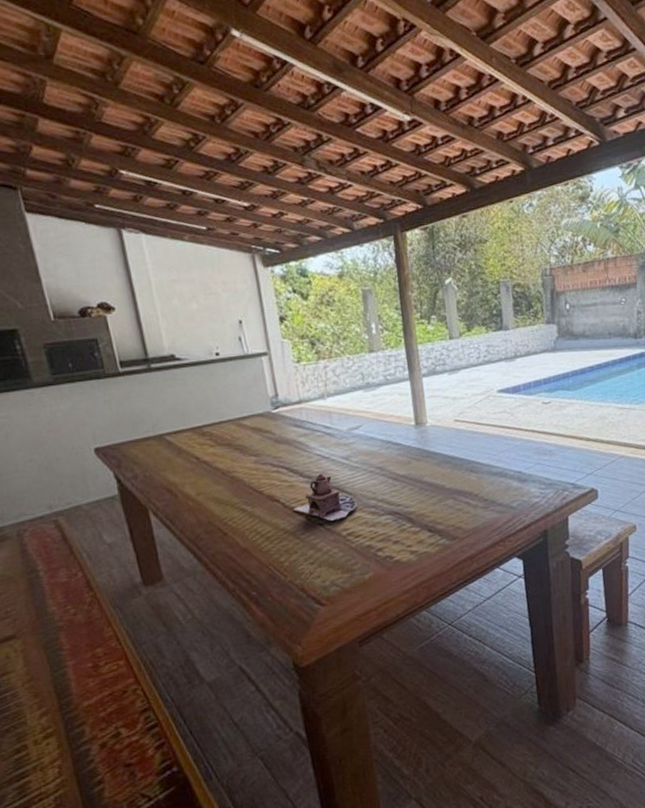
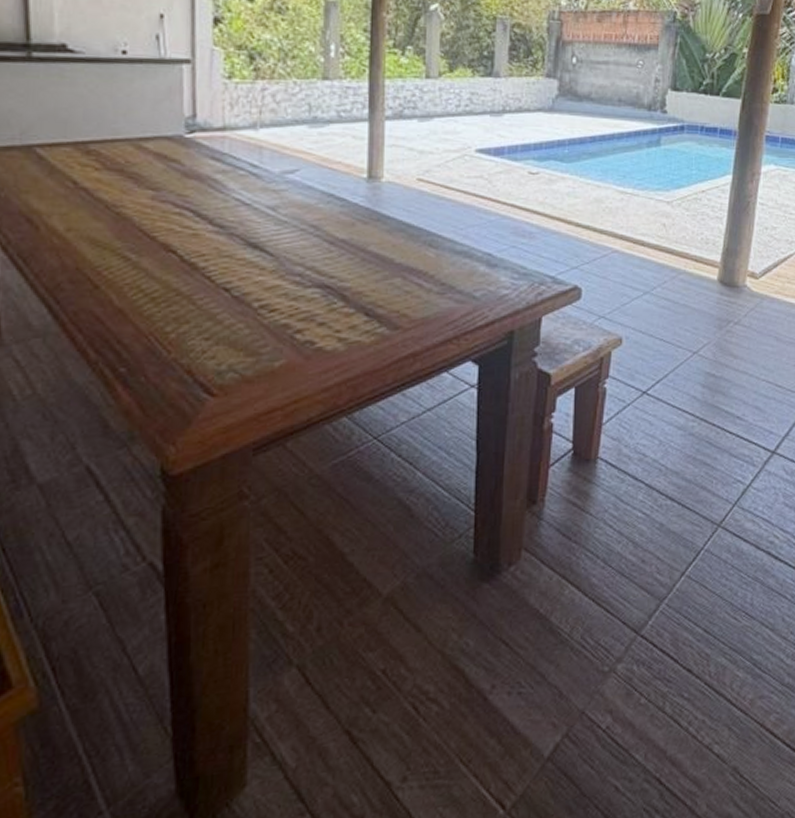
teapot: present [294,474,358,521] -> none [194,224,279,286]

